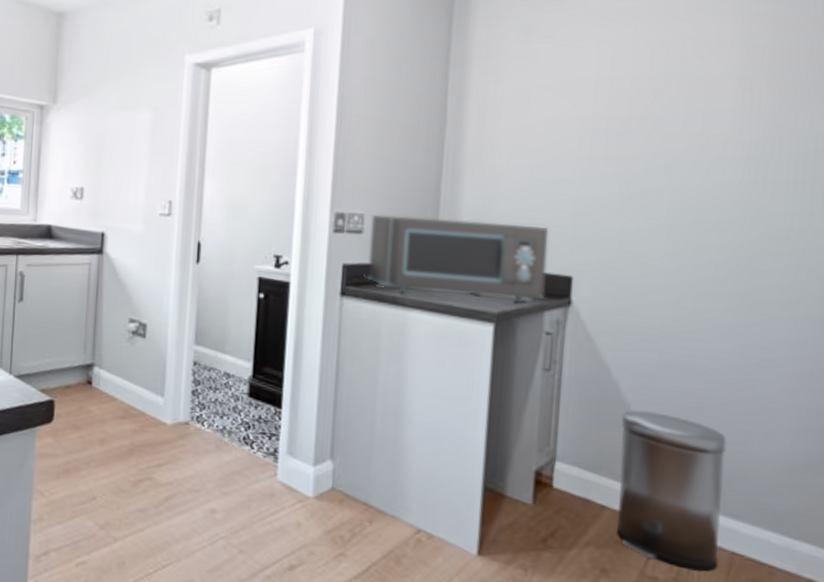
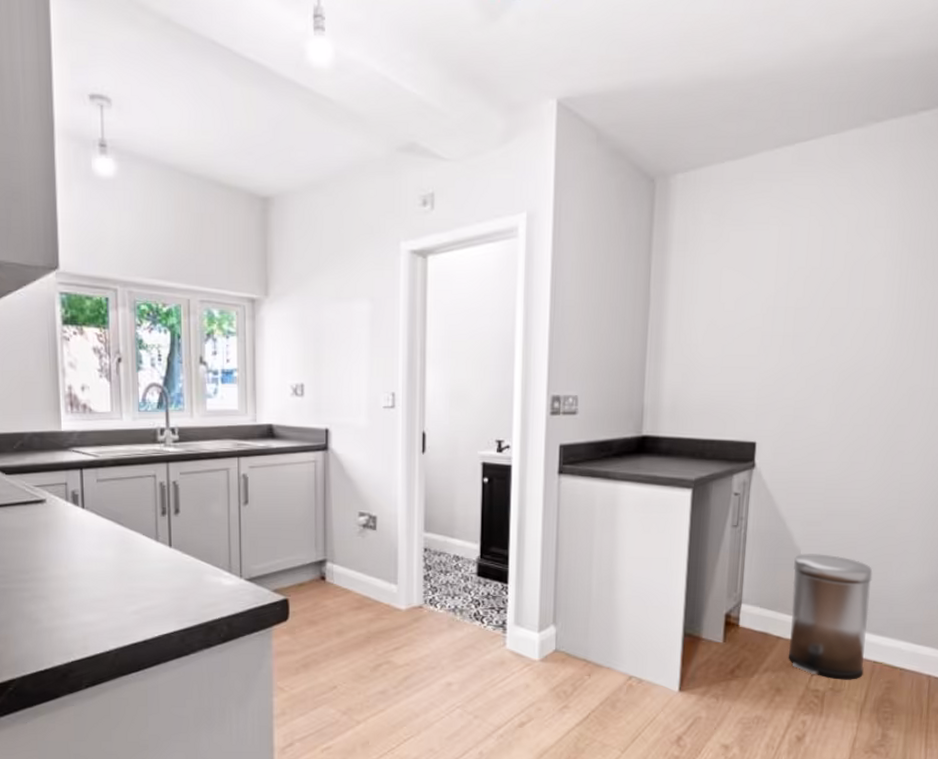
microwave: present [364,214,549,303] -> none [579,395,737,469]

